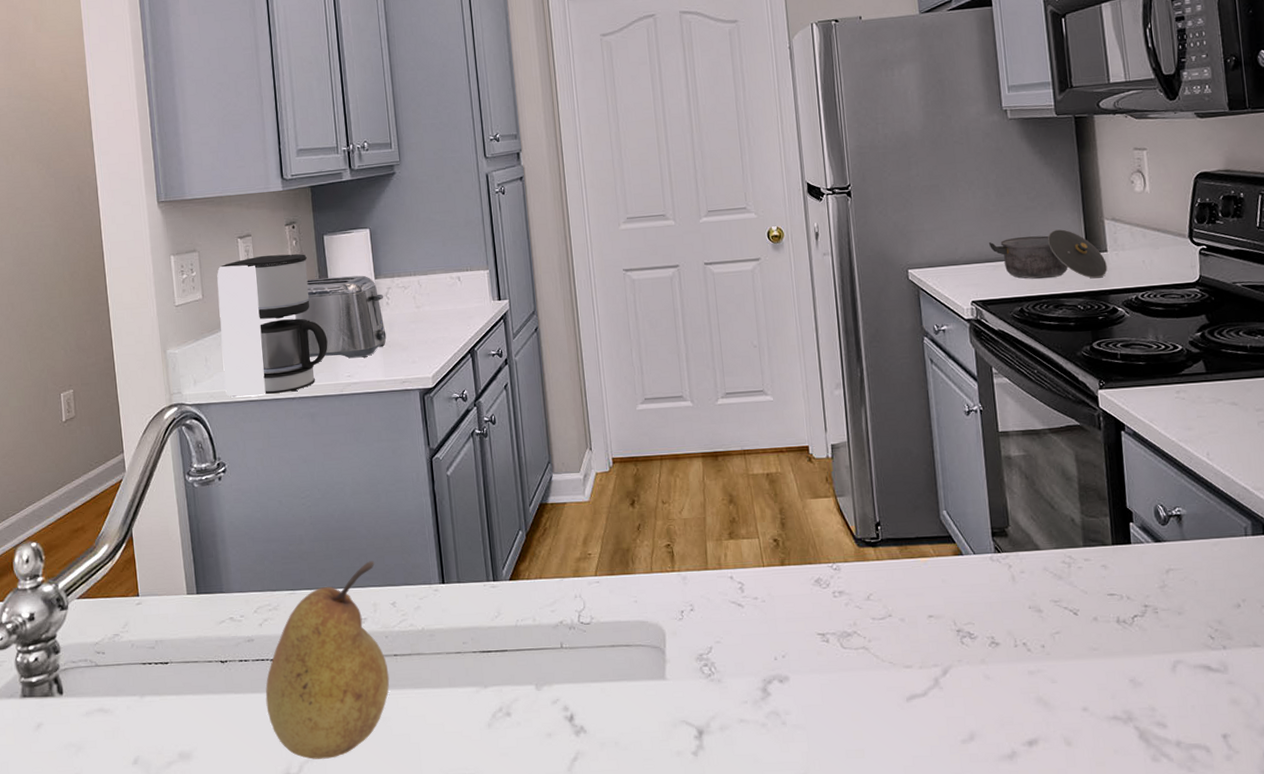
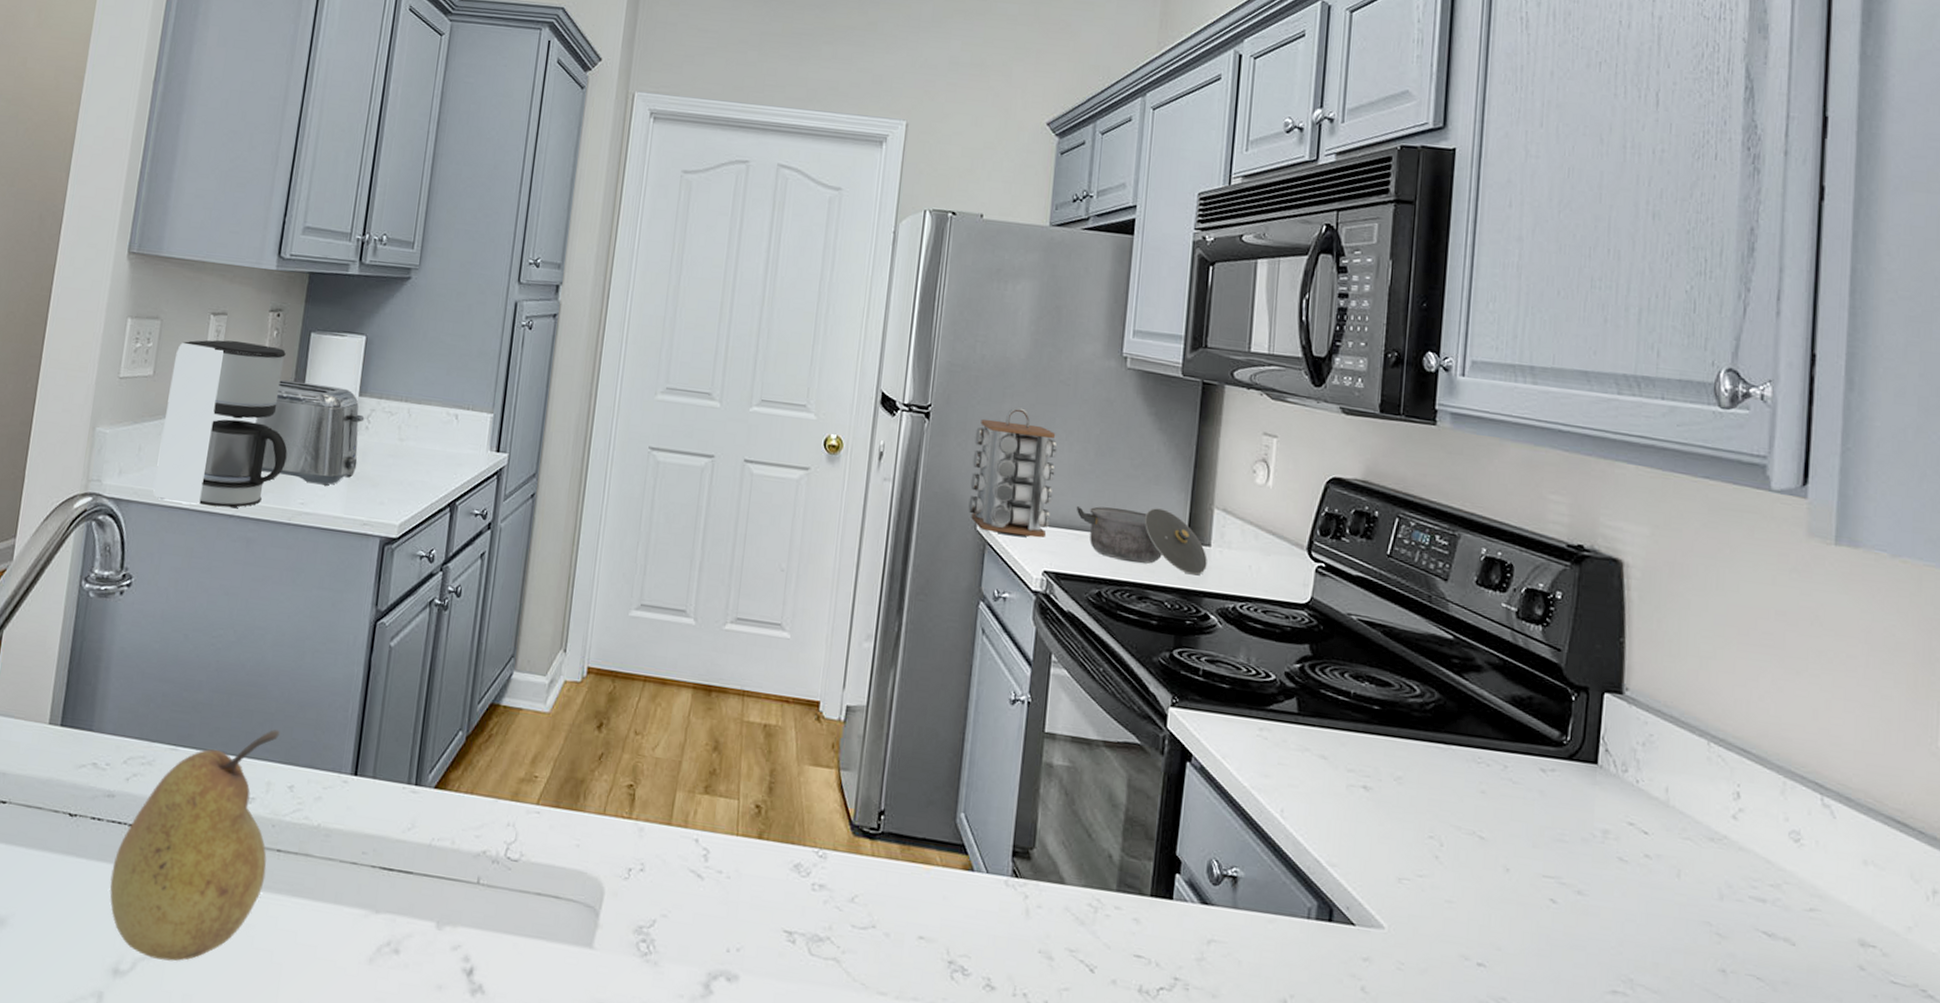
spice rack: none [892,171,970,279] -> present [968,407,1057,538]

